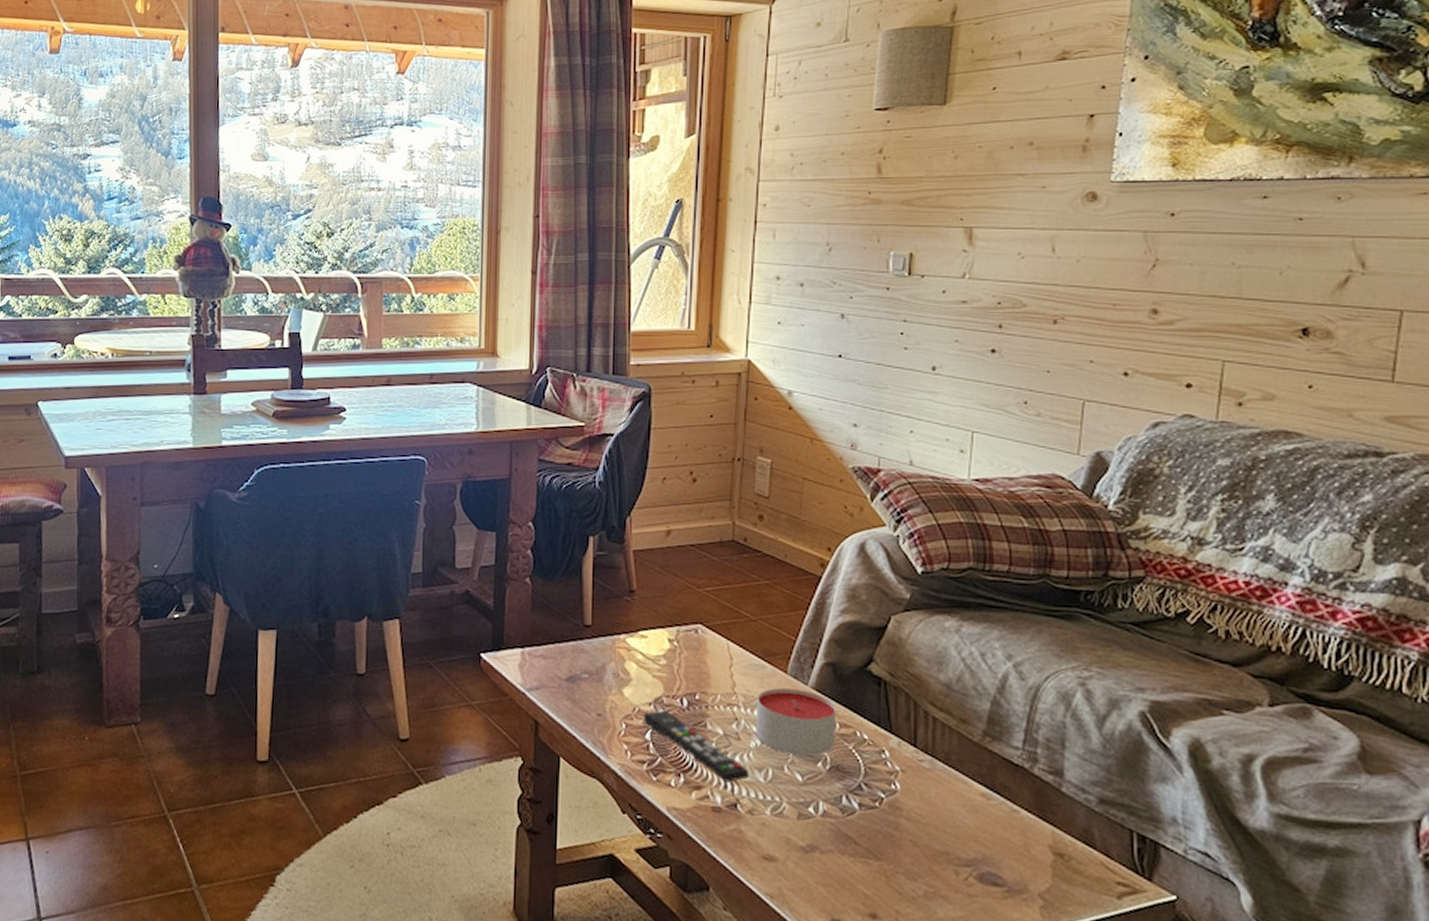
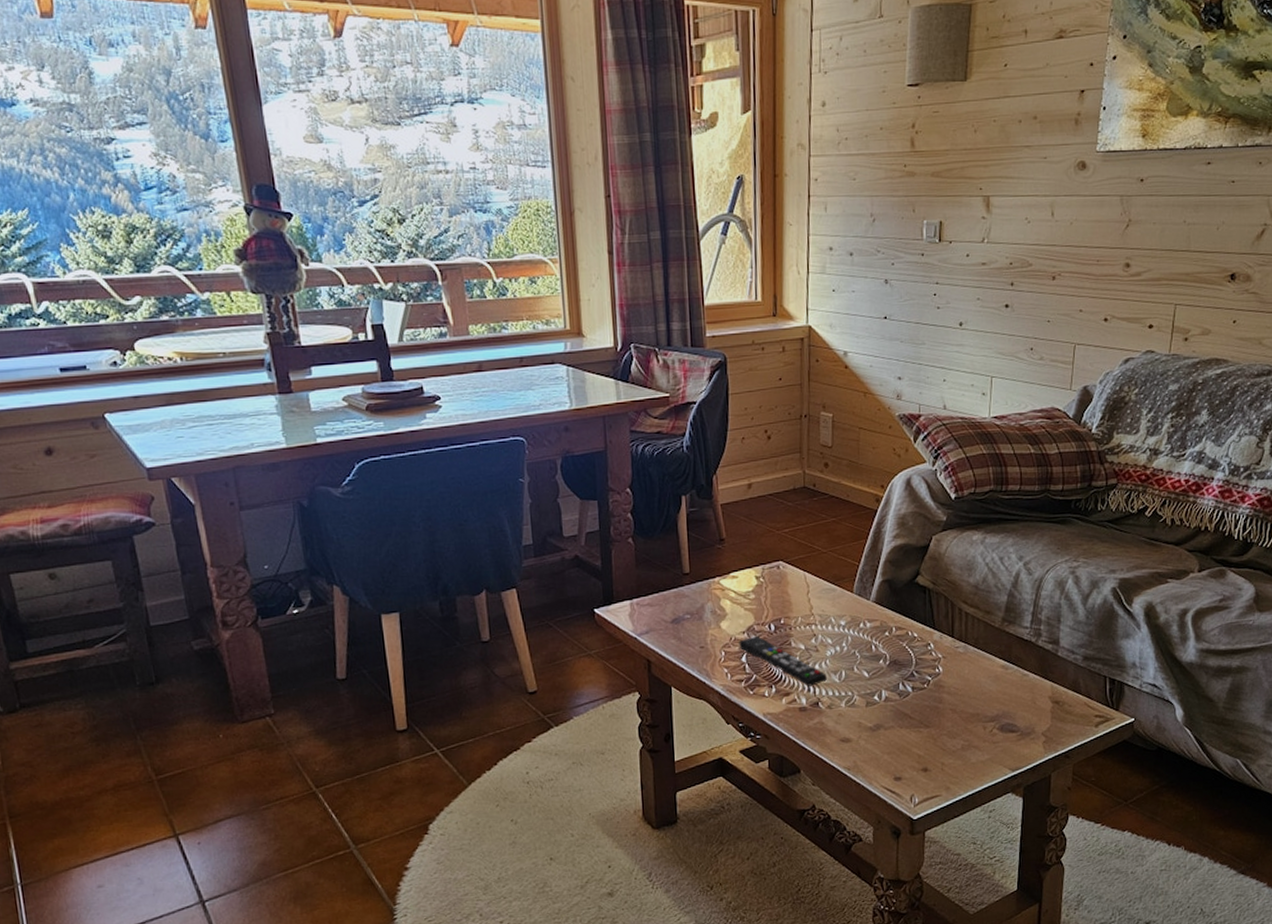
candle: present [755,688,837,756] -> none [830,604,893,657]

